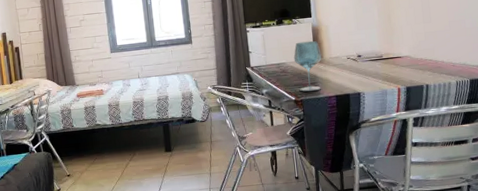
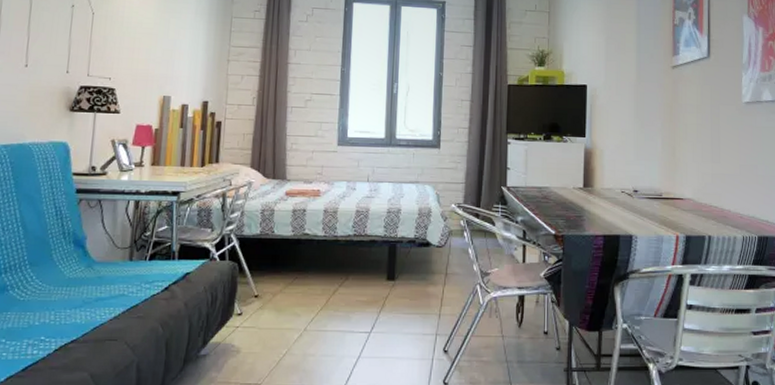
wine glass: present [293,41,322,93] -> none [559,164,592,227]

